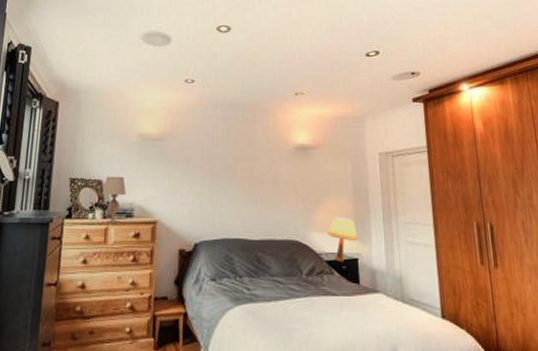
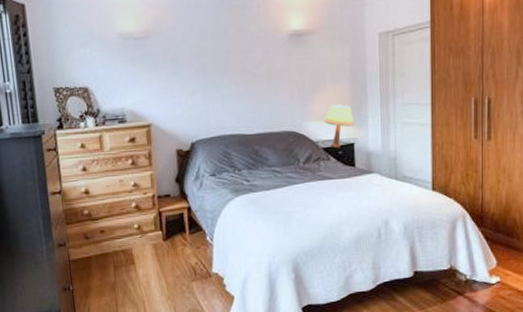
table lamp: present [102,176,126,224] -> none [90,81,115,132]

